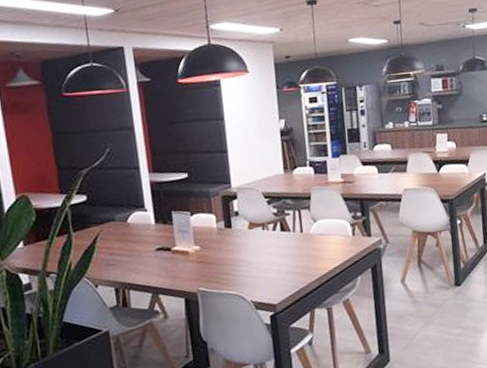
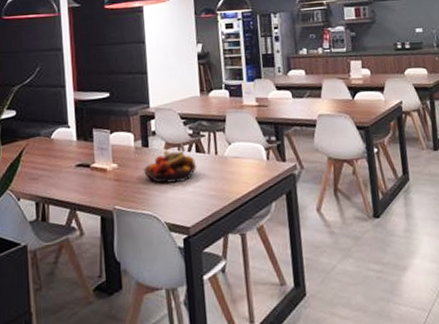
fruit bowl: none [227,230,282,264] -> present [144,150,197,184]

